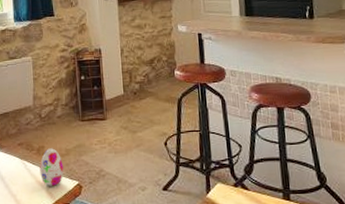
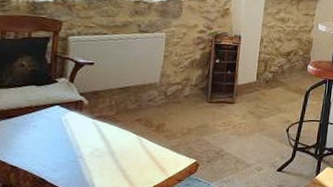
decorative egg: present [39,148,64,186] -> none [156,126,183,163]

